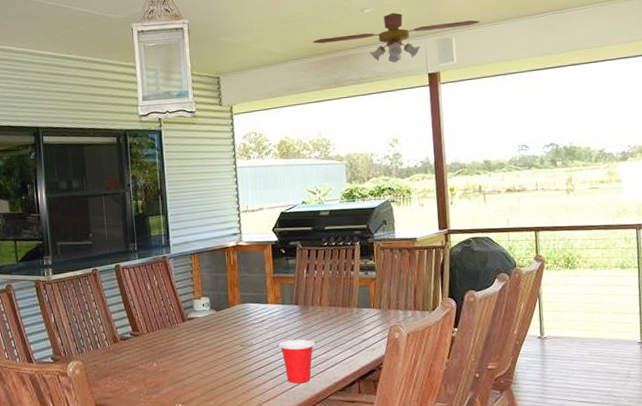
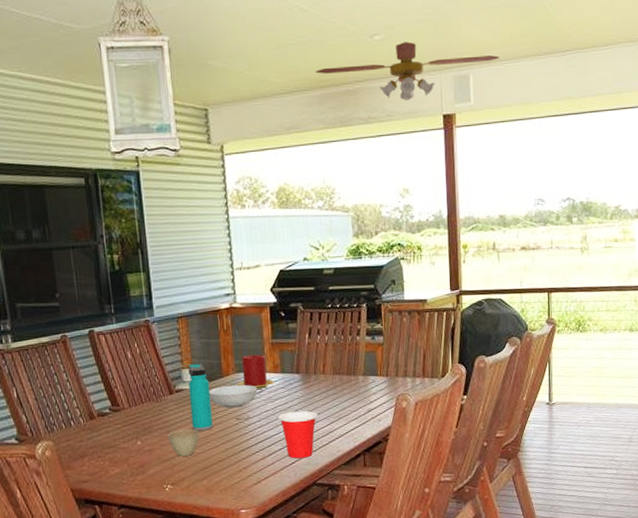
cup: none [180,353,208,378] -> present [168,429,199,457]
water bottle: none [199,294,220,356] -> present [188,363,213,431]
serving bowl: none [217,314,260,335] -> present [209,384,258,408]
candle: none [241,287,275,319] -> present [237,354,274,389]

